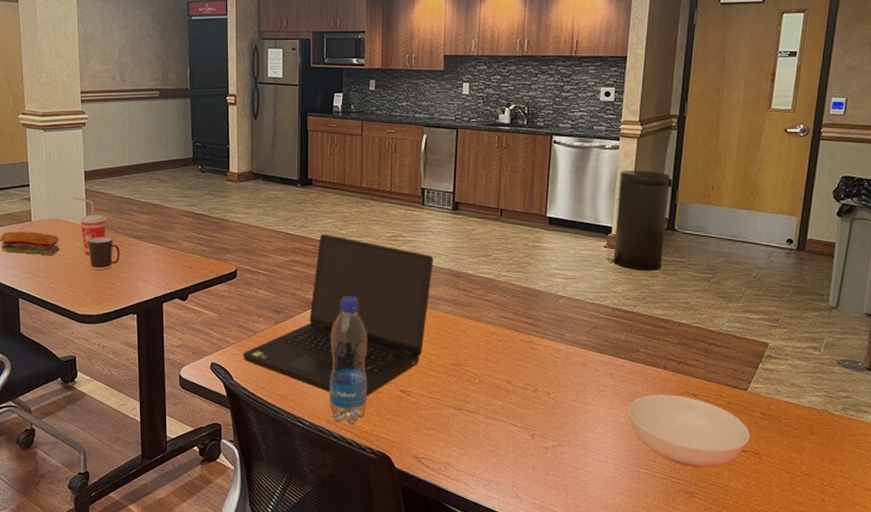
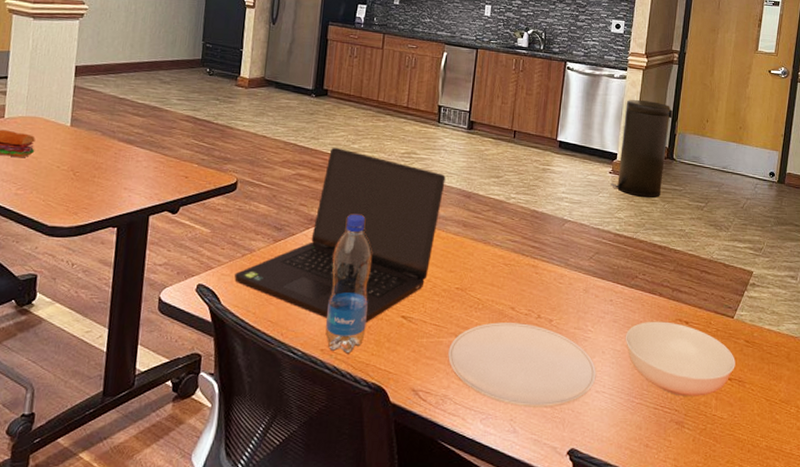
beverage cup: present [73,196,107,255] -> none [58,92,95,159]
mug: present [87,237,120,271] -> none [68,139,106,177]
plate: none [448,395,598,475] -> present [448,322,596,408]

